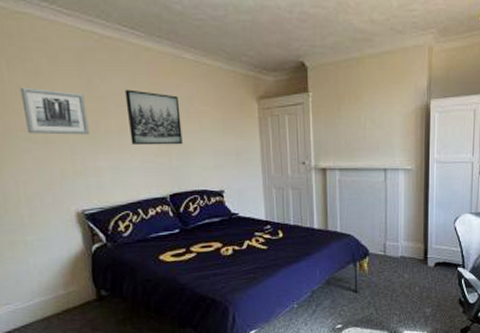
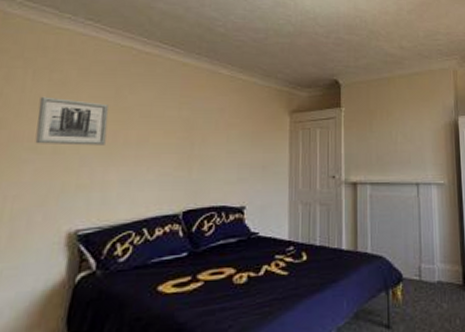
wall art: present [124,89,183,145] -> none [150,101,209,157]

